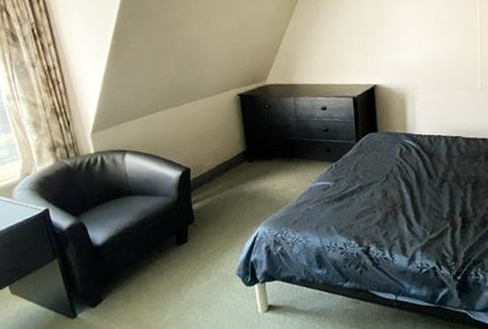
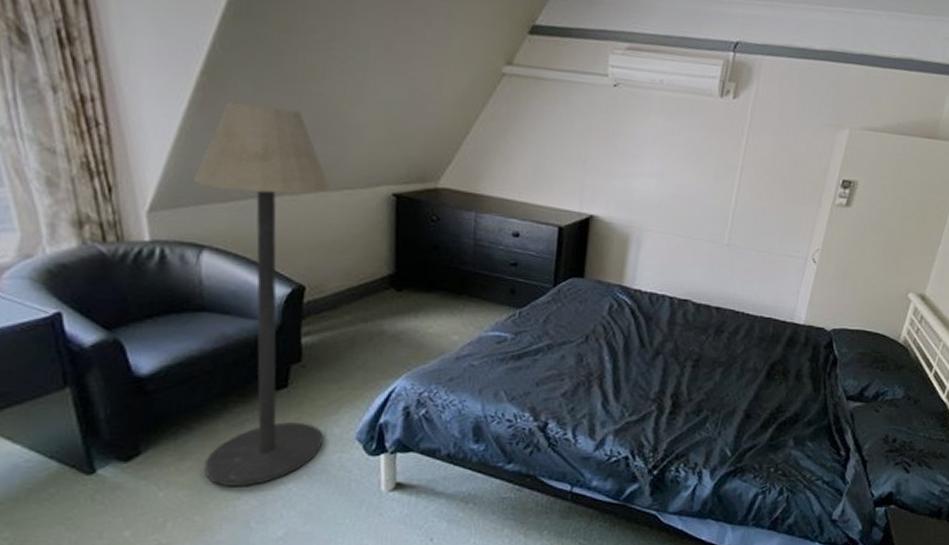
floor lamp: none [115,50,215,319] -> present [192,101,330,486]

